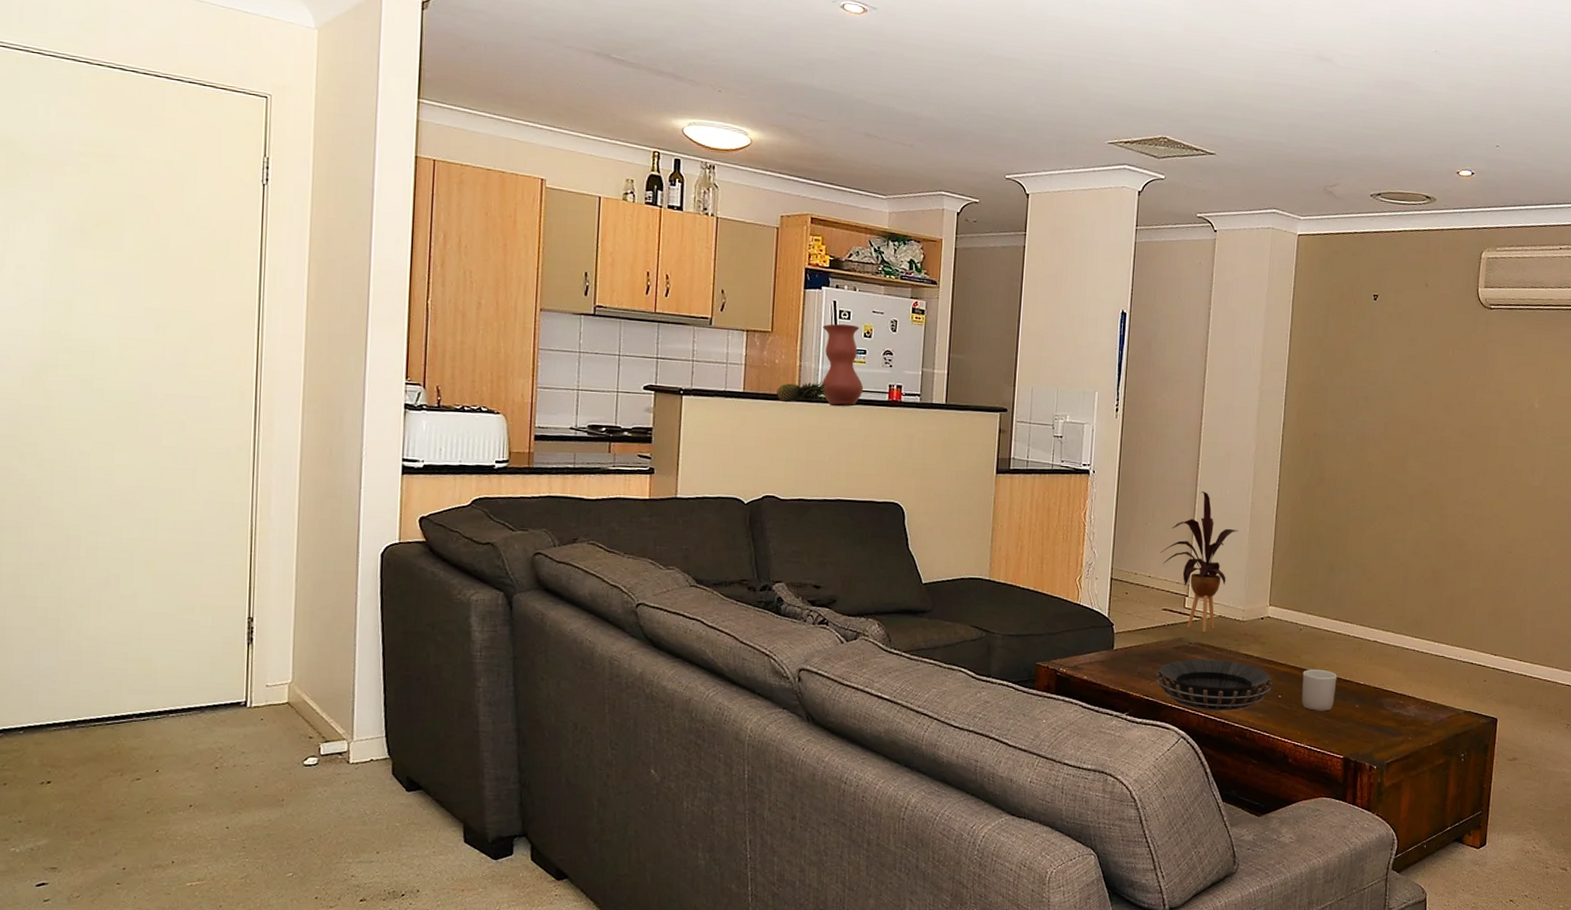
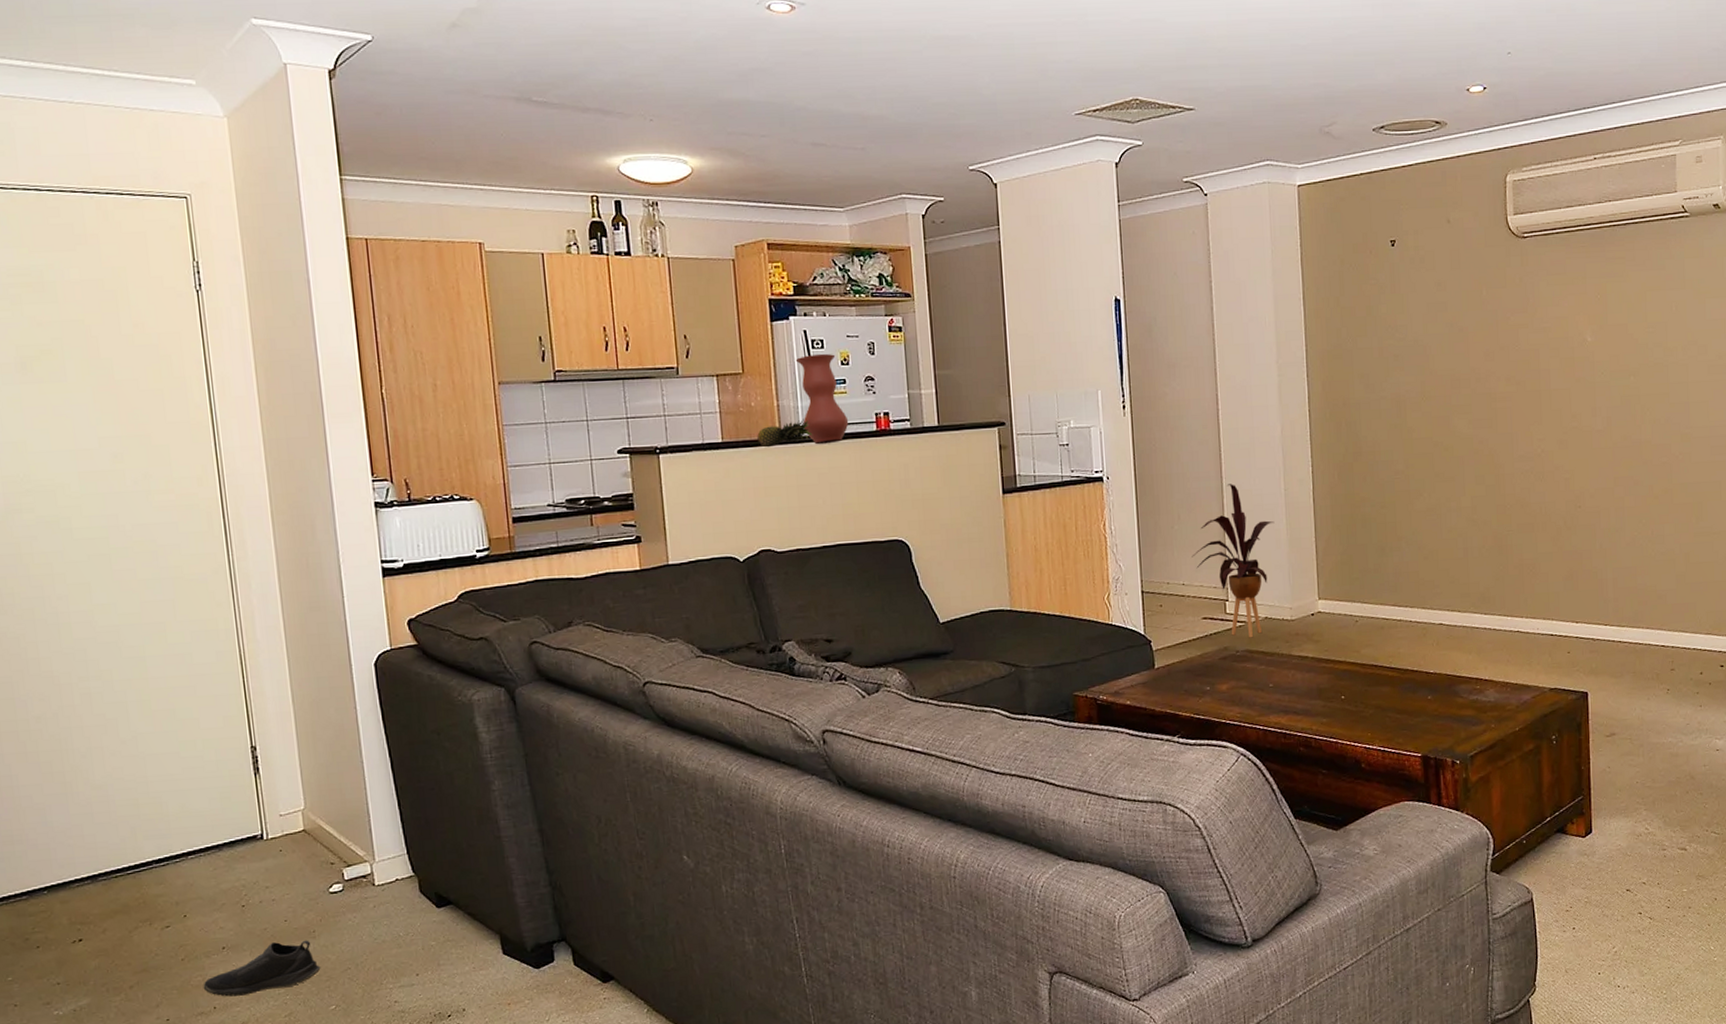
shoe: none [164,806,284,853] -> present [203,940,321,997]
decorative bowl: present [1156,659,1273,712] -> none [1204,665,1333,723]
mug: present [1301,669,1337,711] -> none [1365,662,1404,709]

